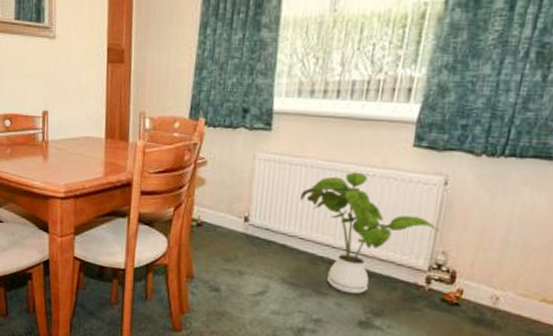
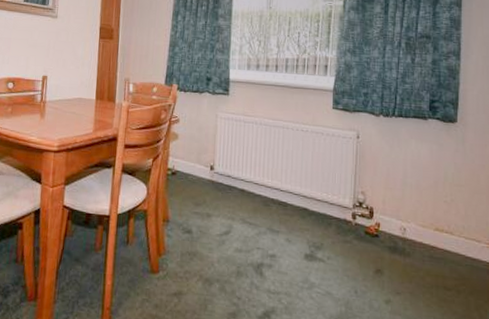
house plant: present [301,172,439,295] -> none [254,128,357,231]

